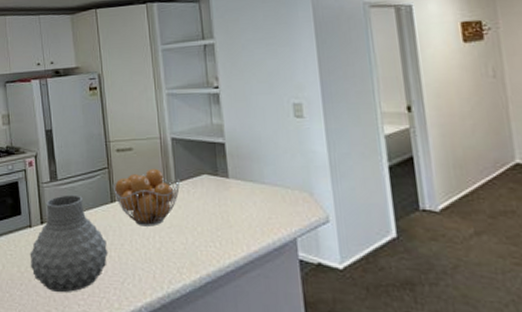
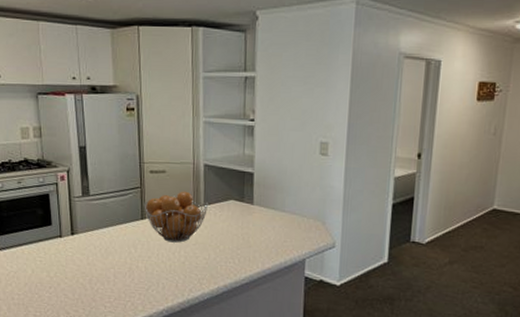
vase: present [30,195,108,293] -> none [59,209,136,296]

